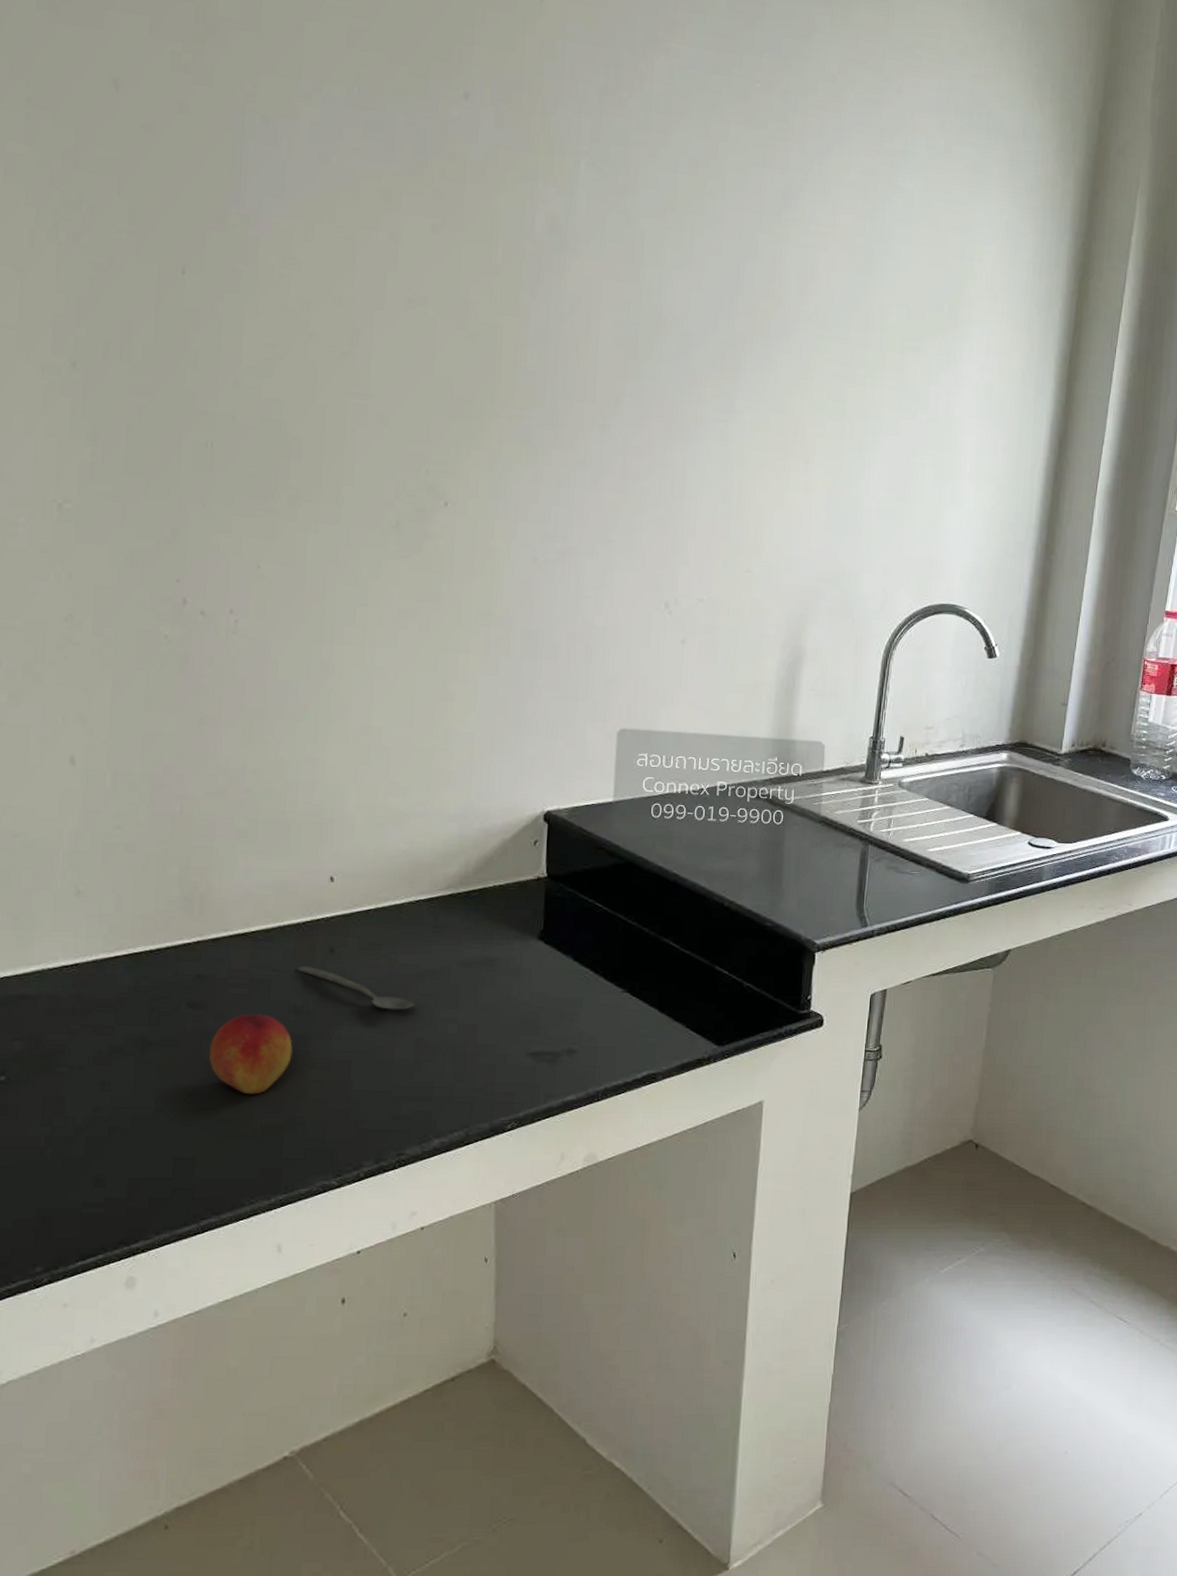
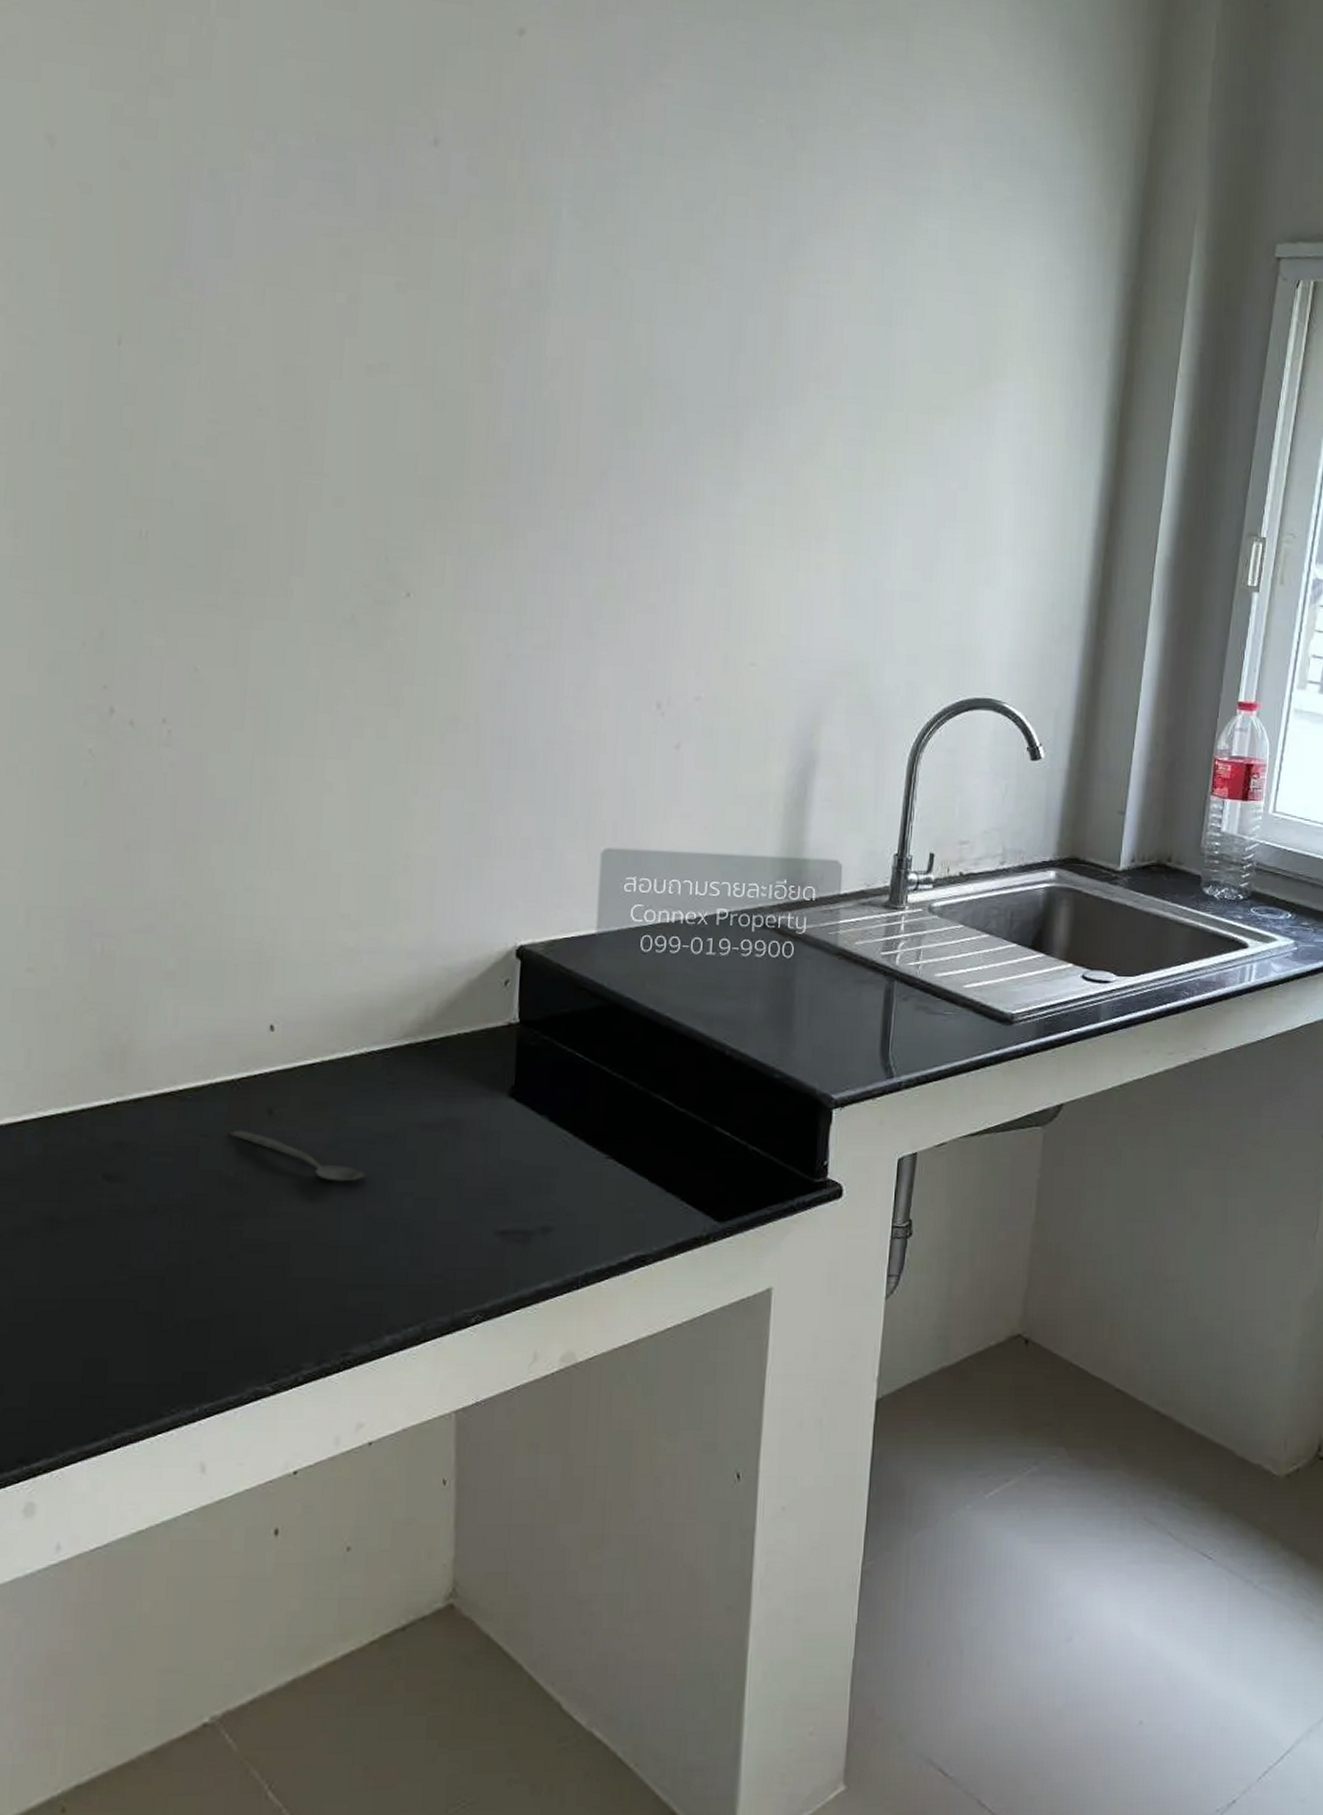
peach: present [208,1014,293,1095] -> none [126,1187,223,1283]

